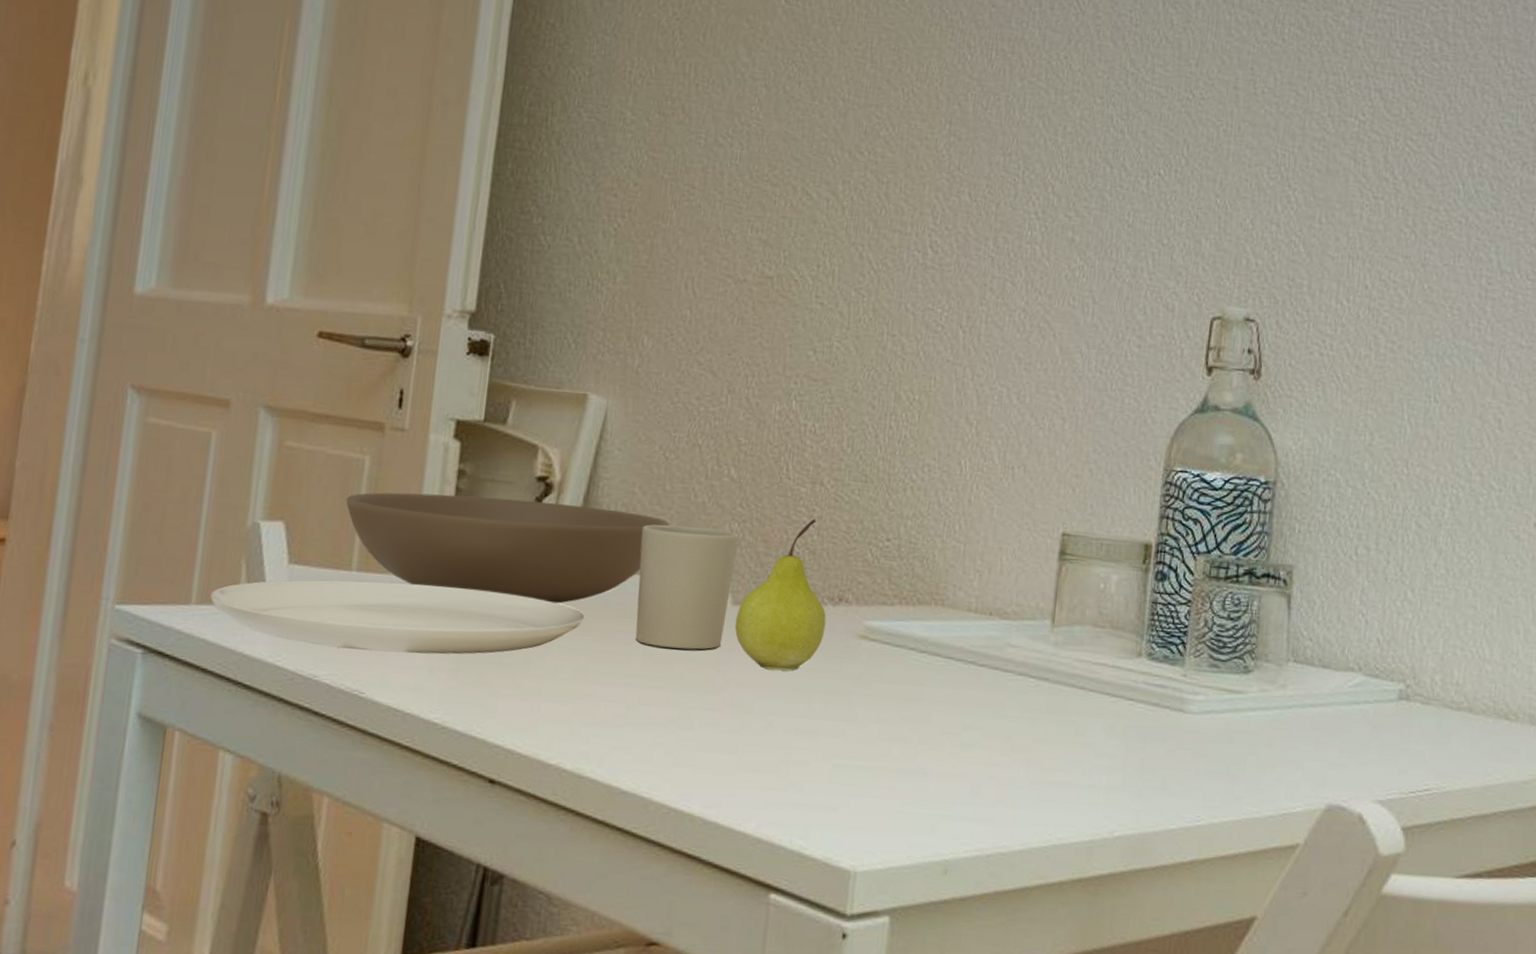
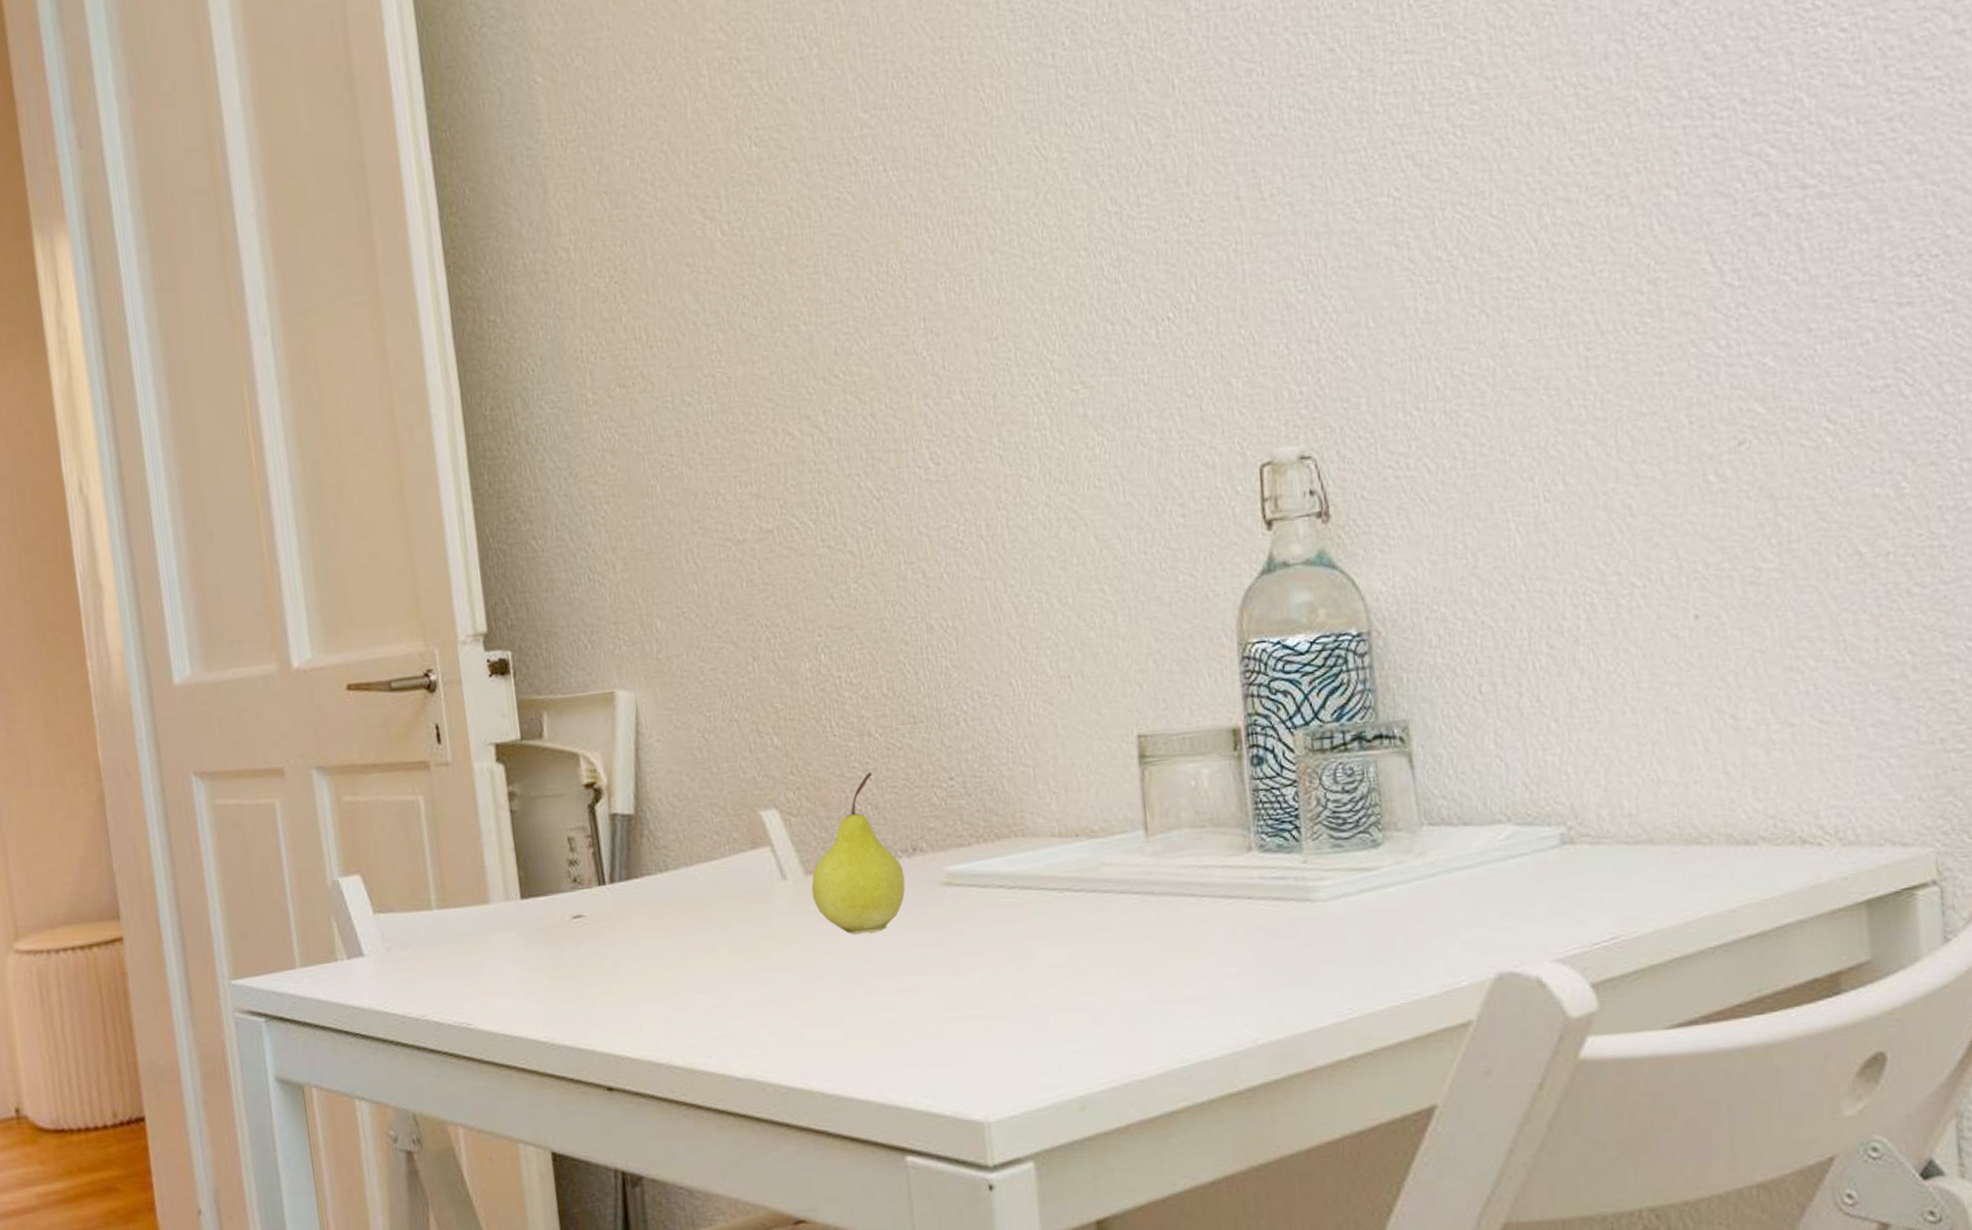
plate: present [209,579,584,655] -> none [310,904,662,987]
dish: present [346,492,670,604] -> none [410,801,725,914]
mug: present [635,524,739,652] -> none [698,801,803,933]

